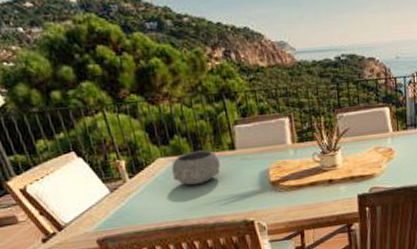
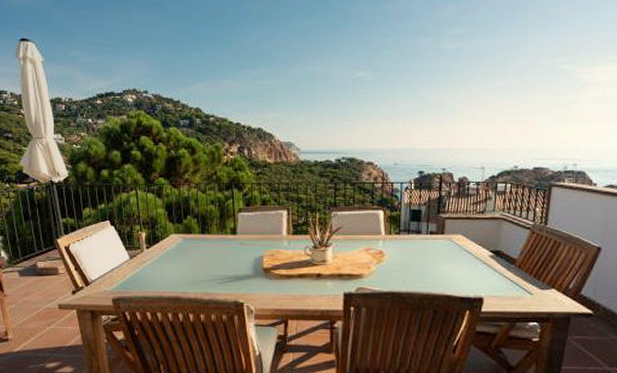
bowl: present [172,149,220,186] -> none [180,231,221,262]

